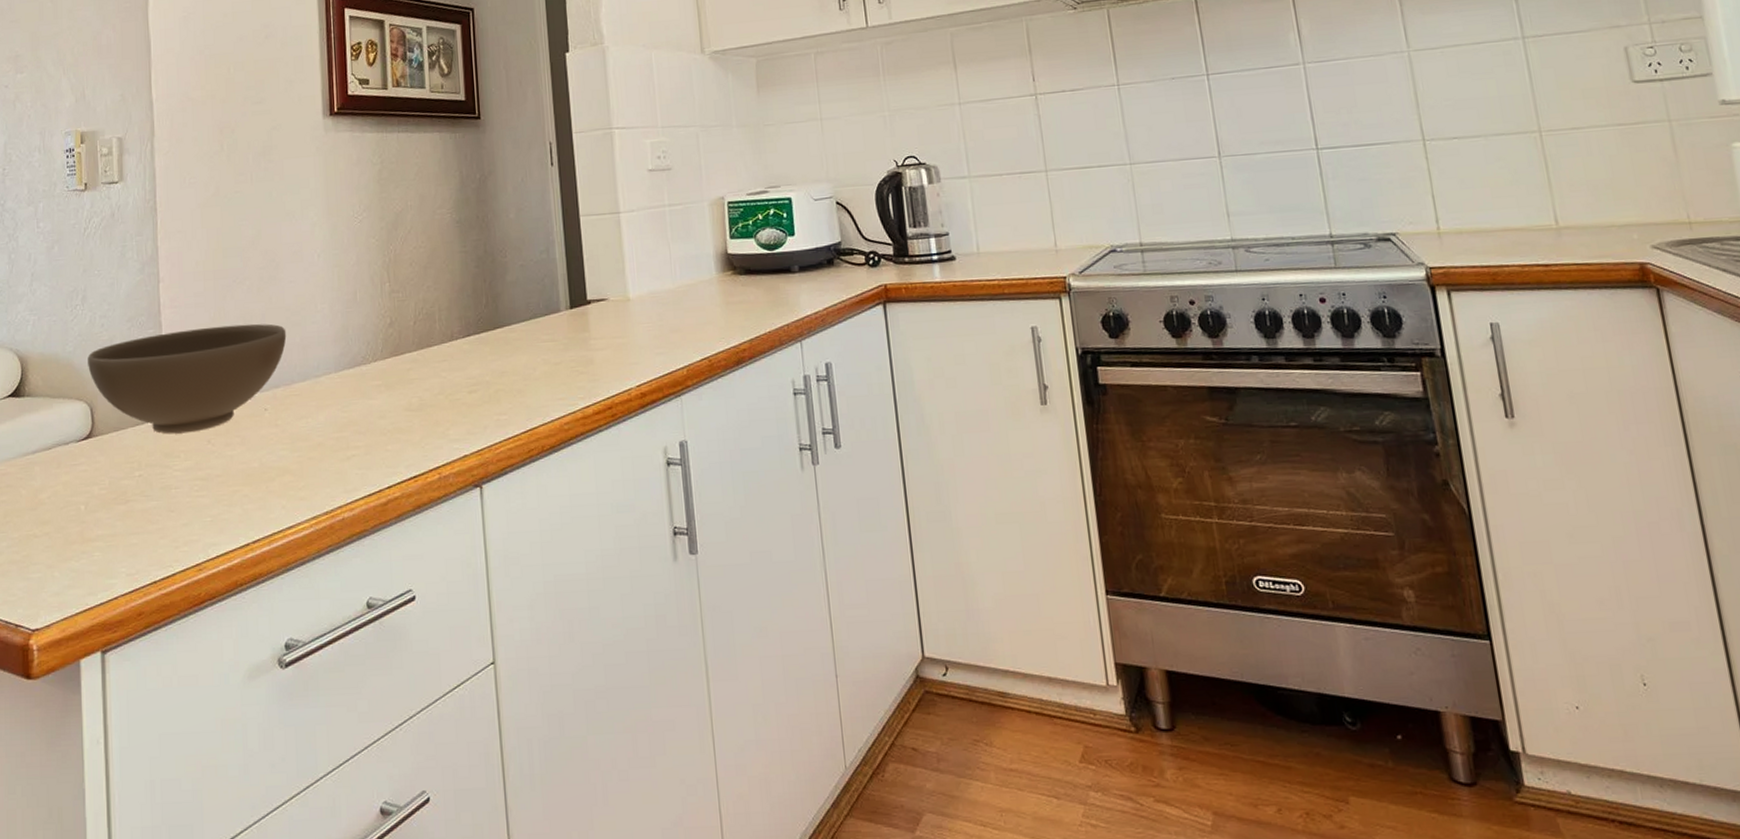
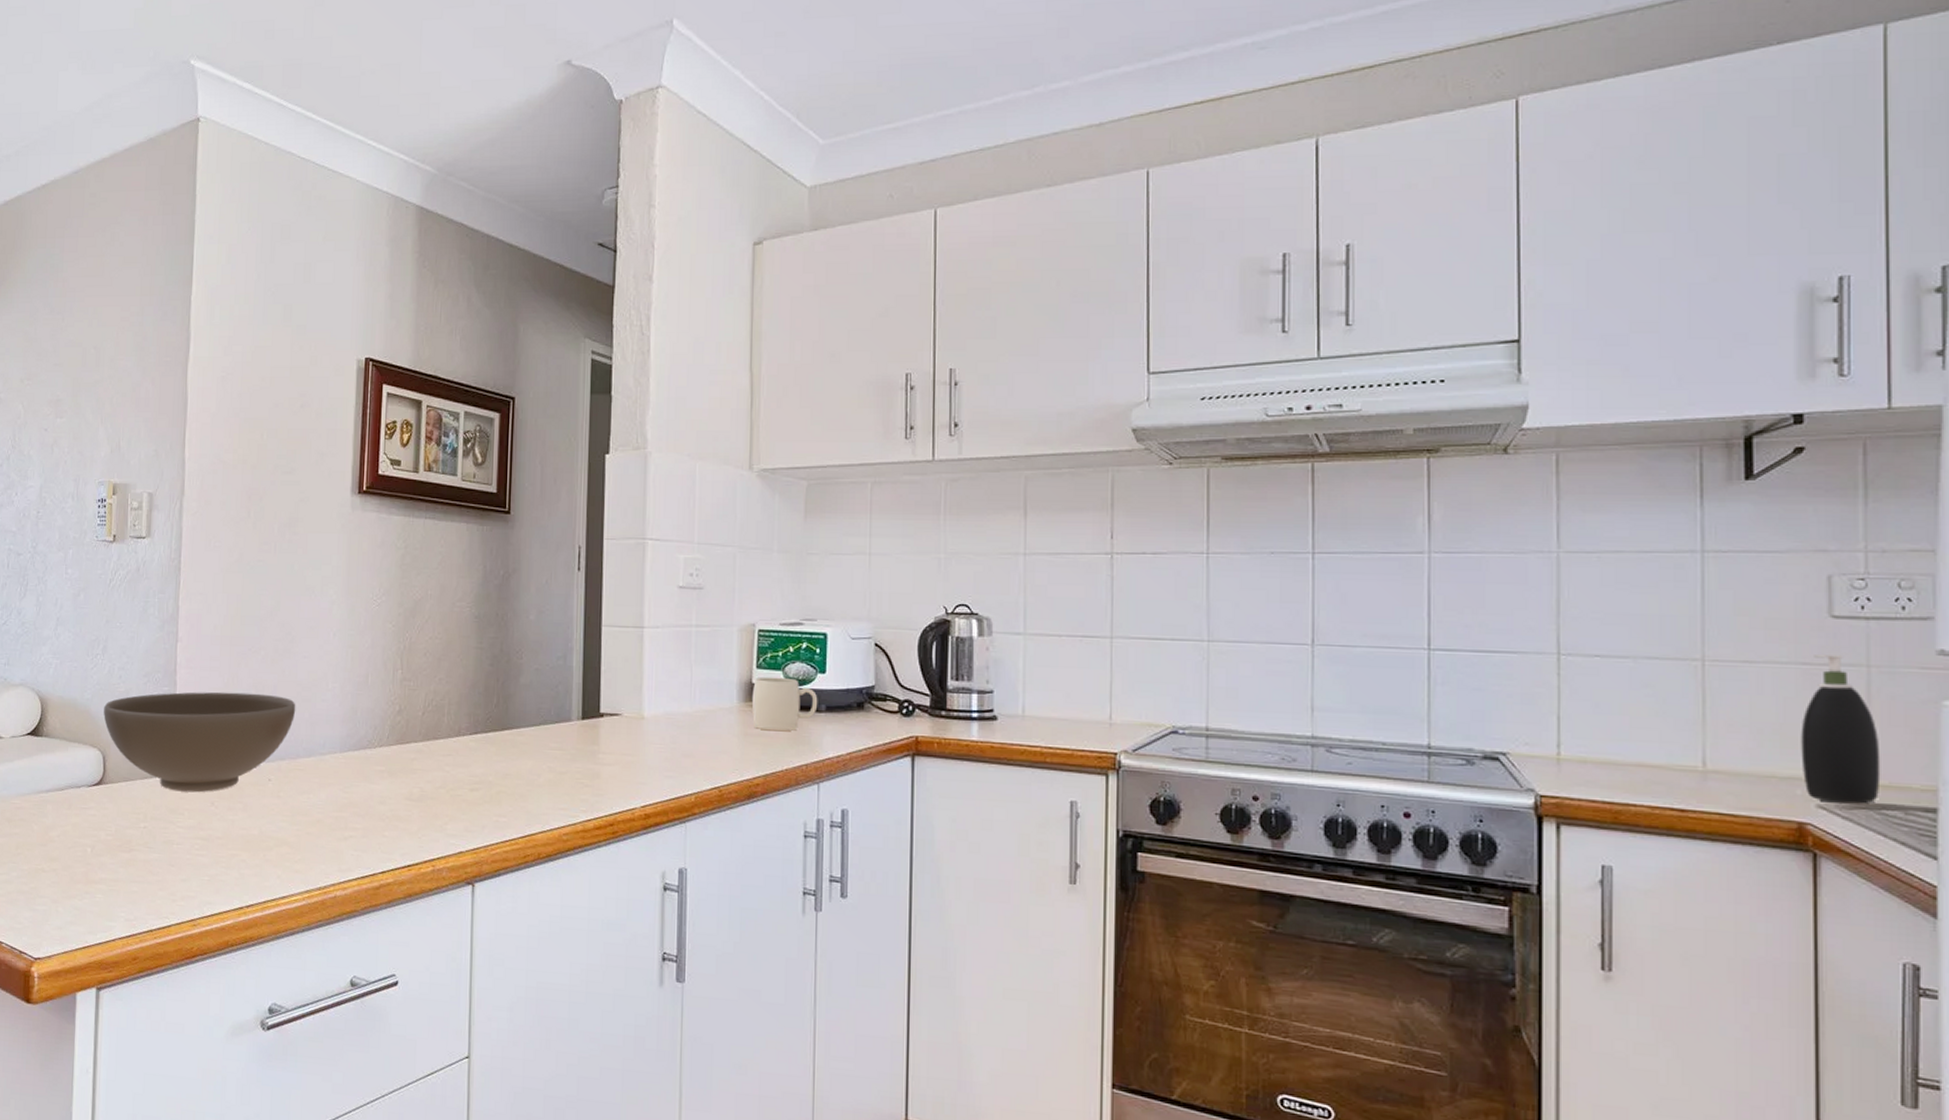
mug: none [728,244,792,297] -> present [751,676,818,732]
soap dispenser: none [1626,114,1698,243] -> present [1801,655,1881,804]

